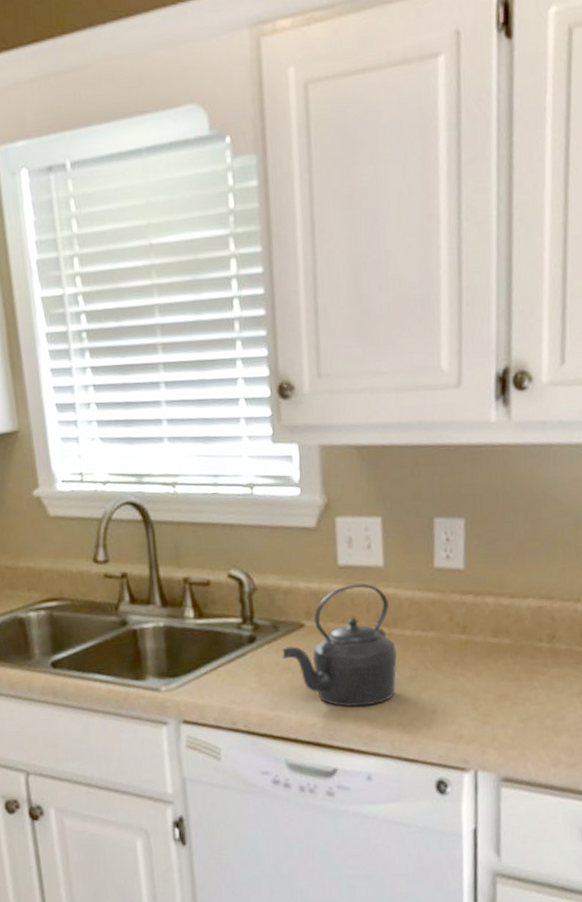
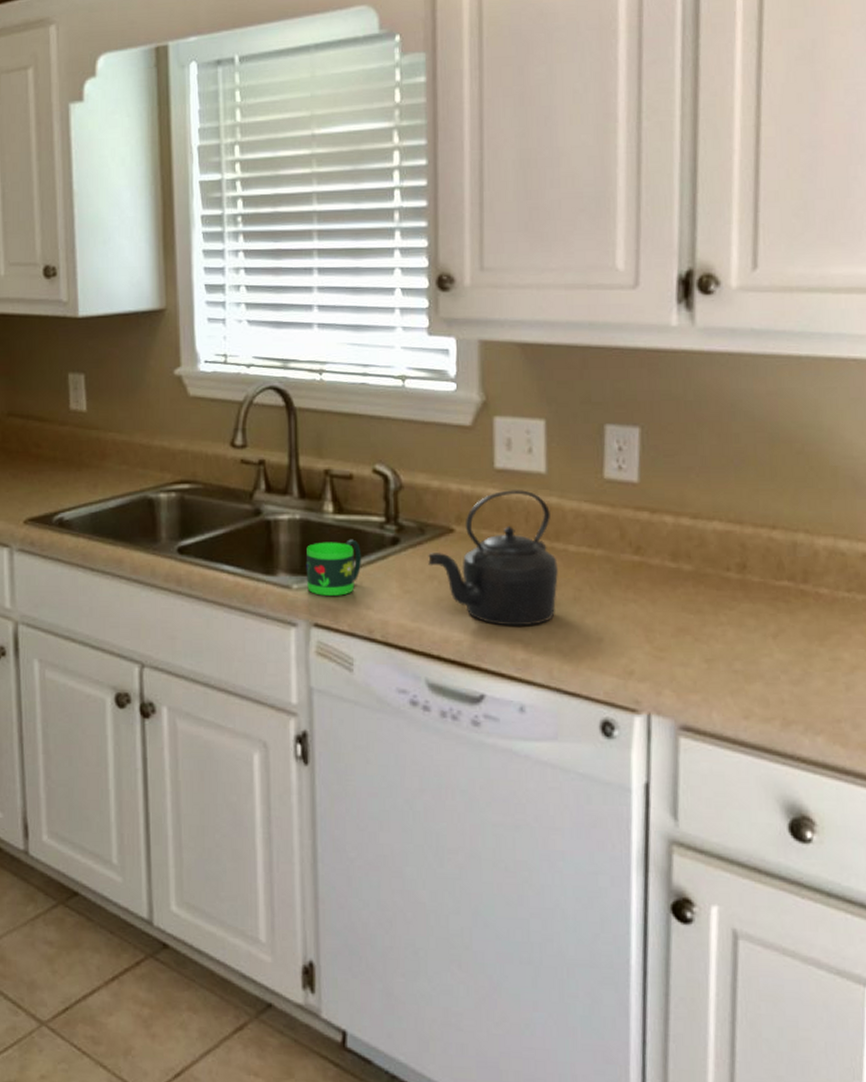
mug: none [172,641,223,695] -> present [307,539,362,596]

